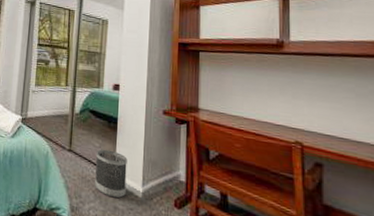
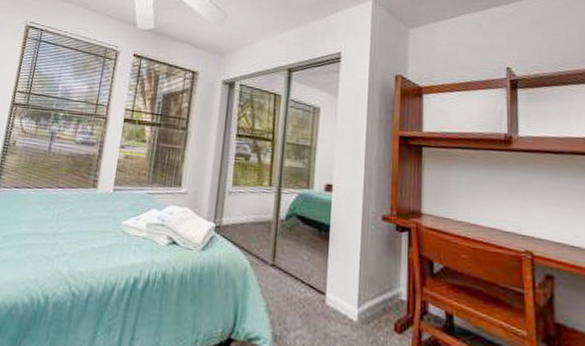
wastebasket: present [94,149,127,199] -> none [301,263,341,324]

